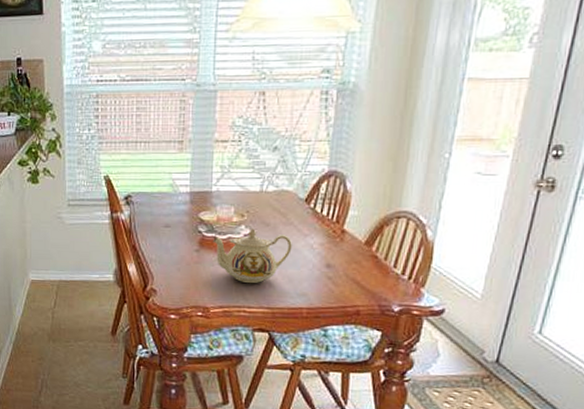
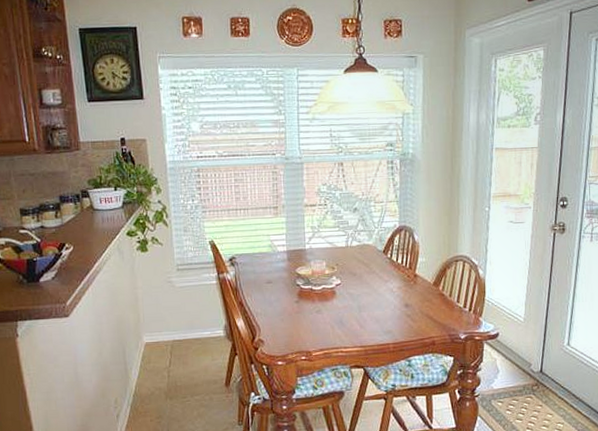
teapot: present [213,228,292,284] -> none [310,279,376,327]

